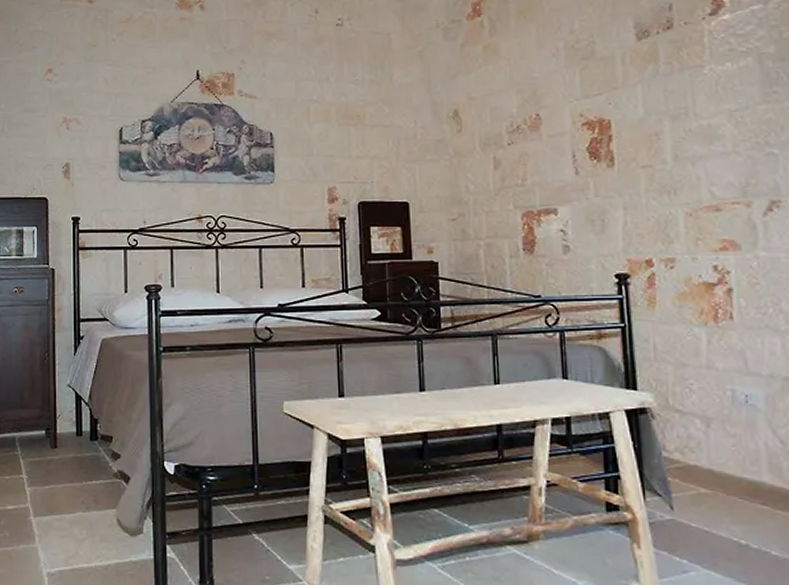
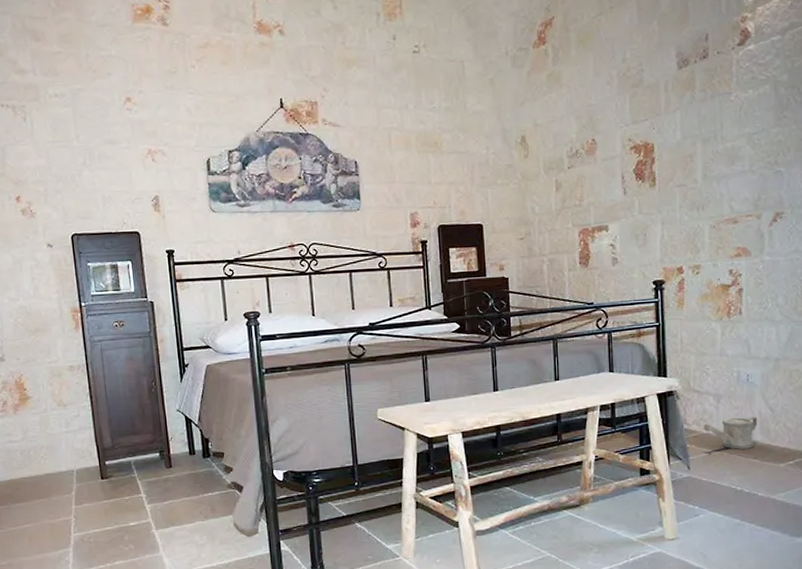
watering can: none [688,447,765,490] -> present [703,417,758,450]

